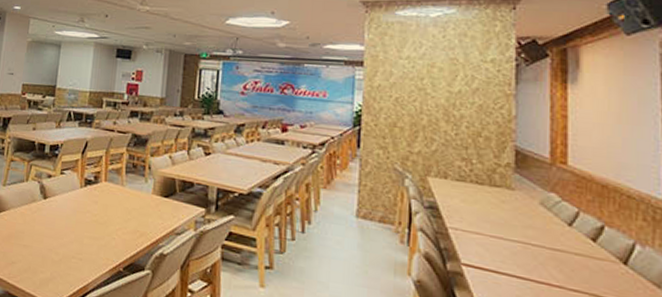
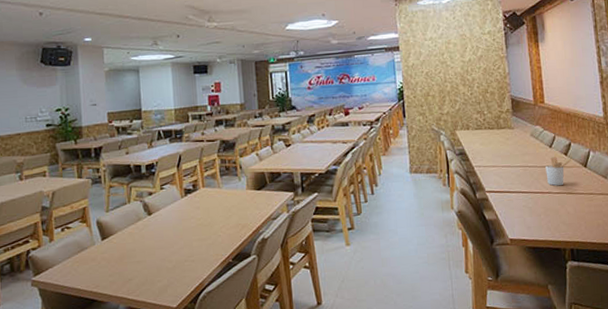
utensil holder: none [558,239,604,282] -> present [545,157,572,186]

